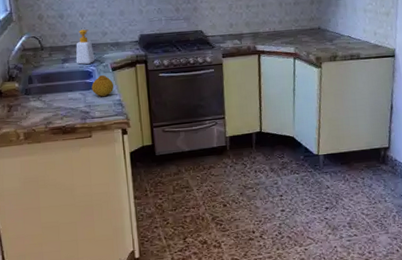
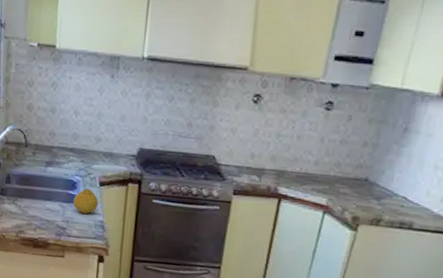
soap bottle: present [76,29,95,65] -> none [60,130,83,173]

